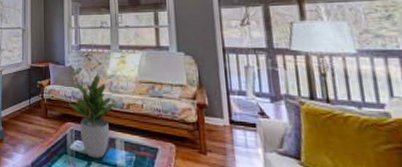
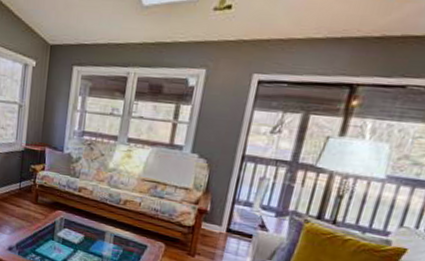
potted plant: present [69,73,118,158] -> none [62,164,114,248]

